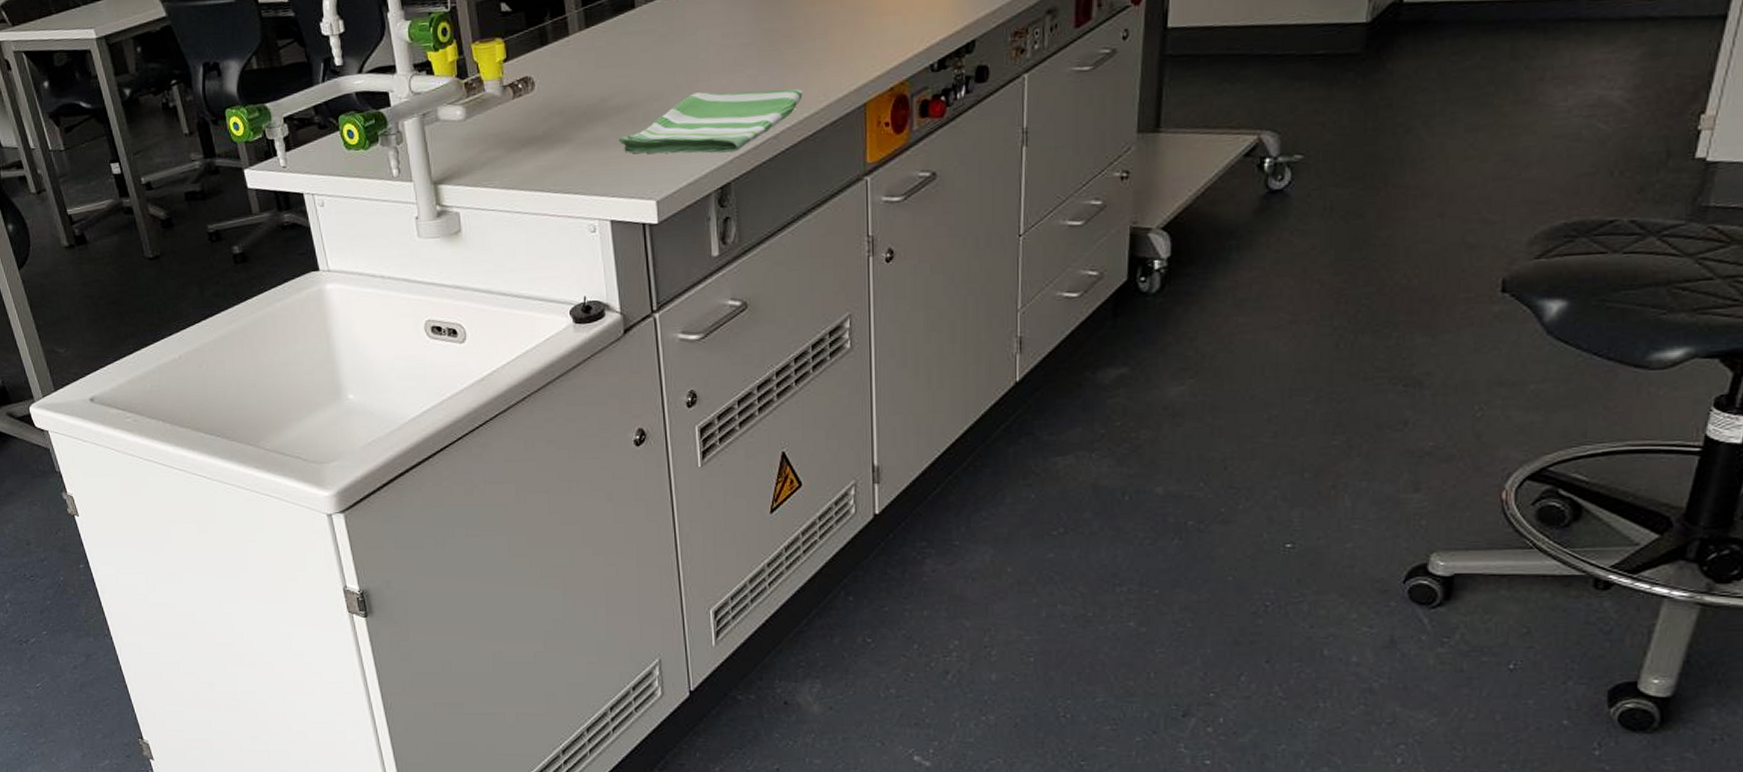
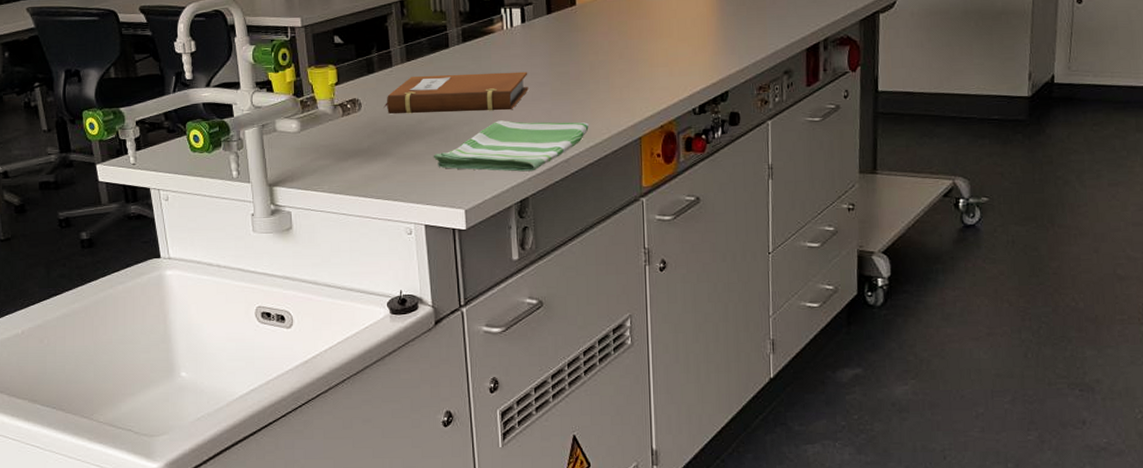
notebook: none [560,31,730,92] -> present [384,71,529,114]

